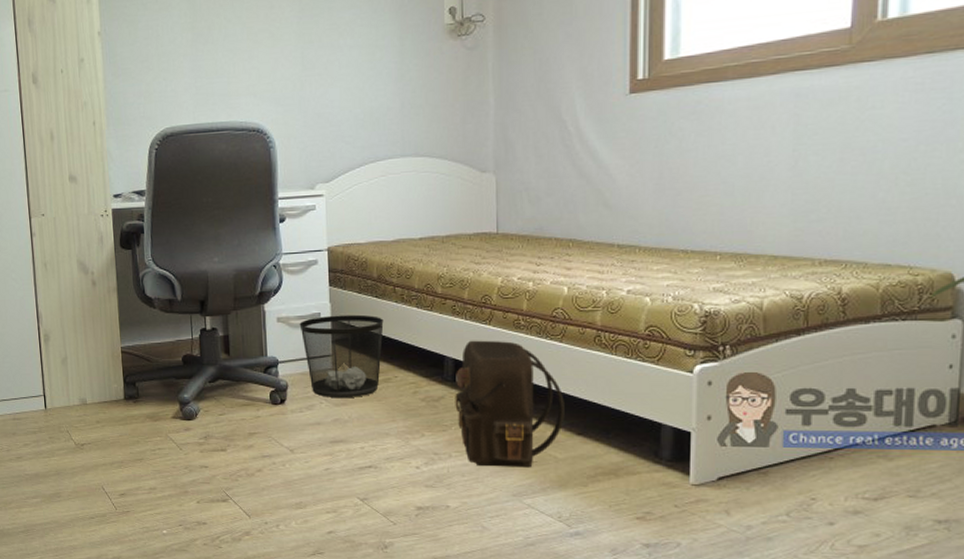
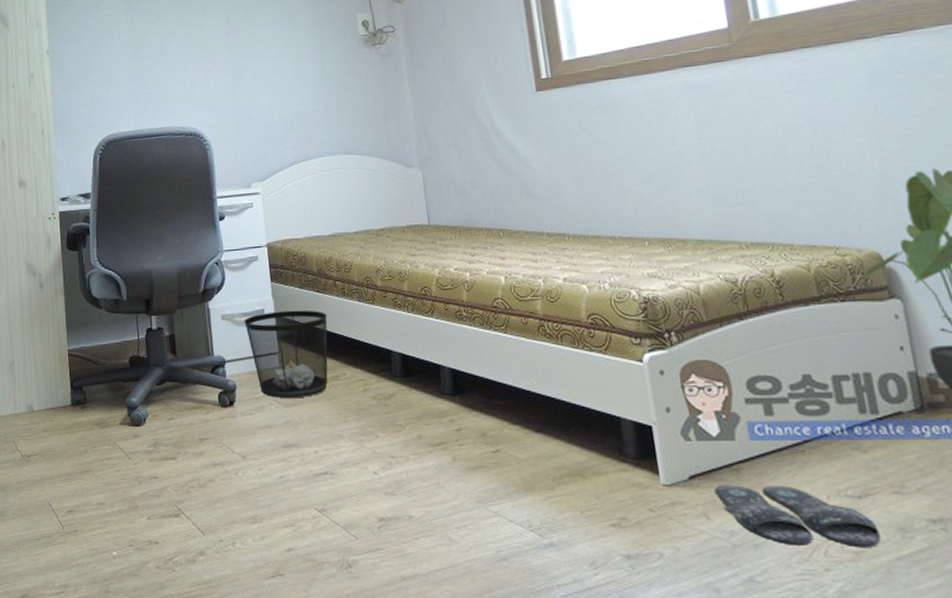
backpack: present [455,340,565,468] -> none [404,333,520,470]
slippers: none [739,486,886,542] -> present [714,485,881,547]

